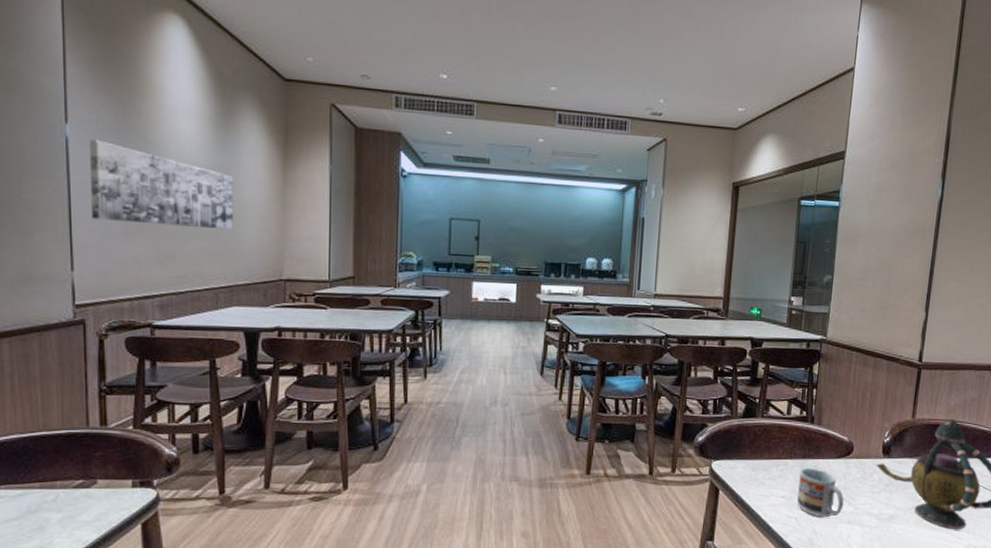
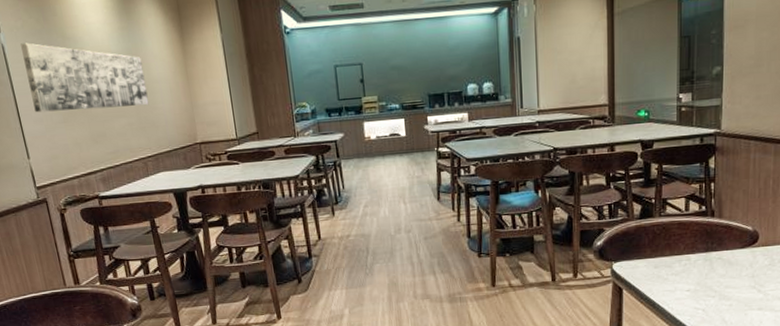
cup: present [797,467,844,517] -> none [703,260,753,306]

